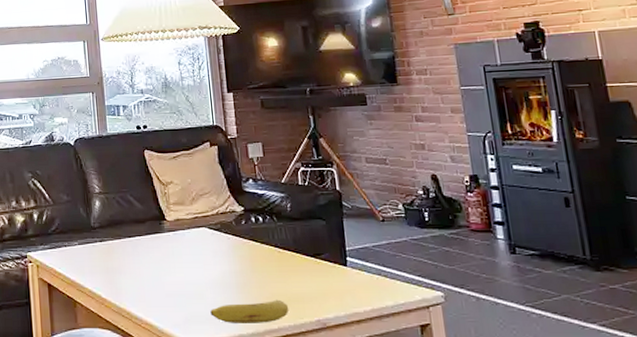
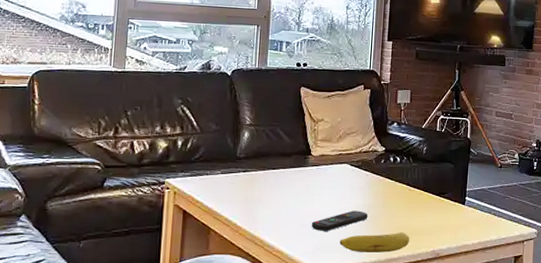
remote control: none [177,277,238,301] -> present [311,210,369,231]

